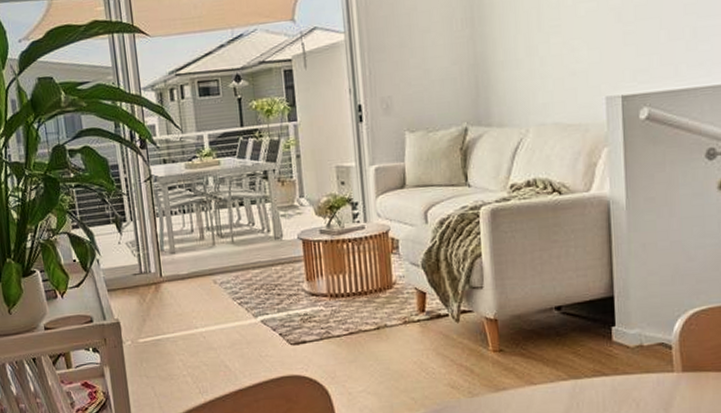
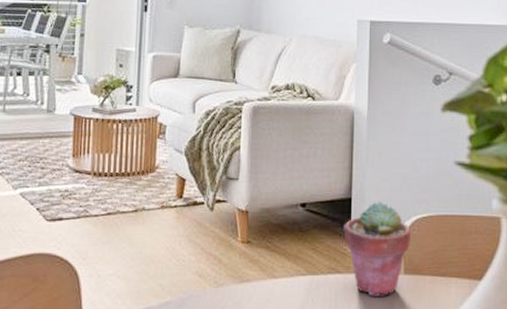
potted succulent: none [607,296,689,397] -> present [343,201,412,296]

